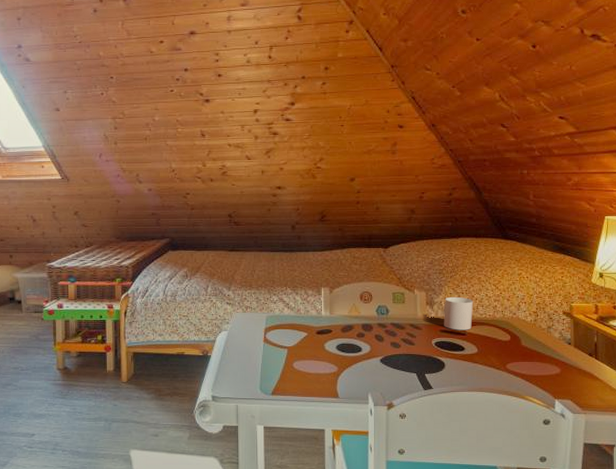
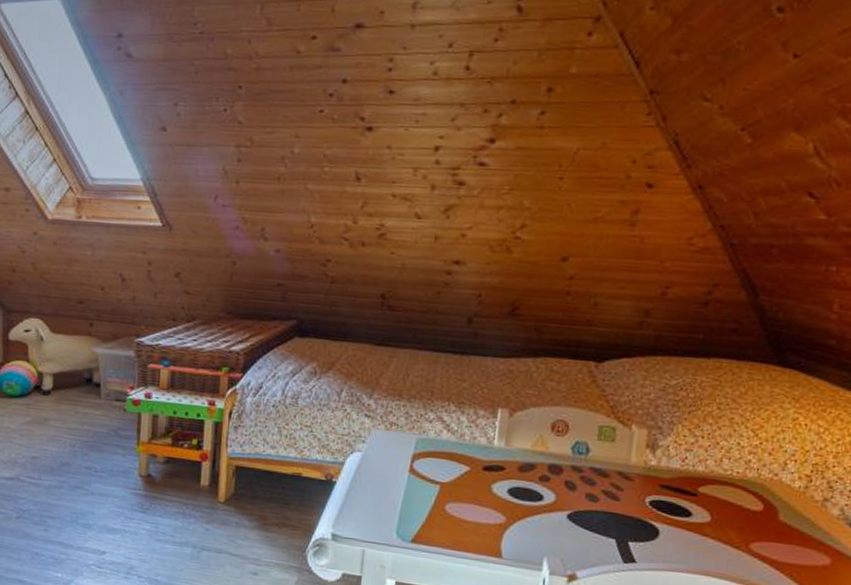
cup: present [444,296,474,330] -> none [667,440,718,490]

